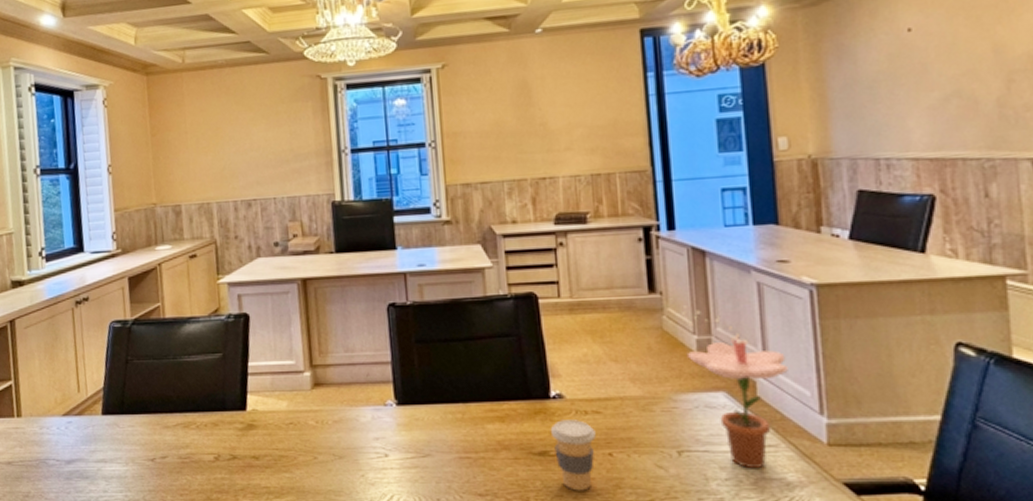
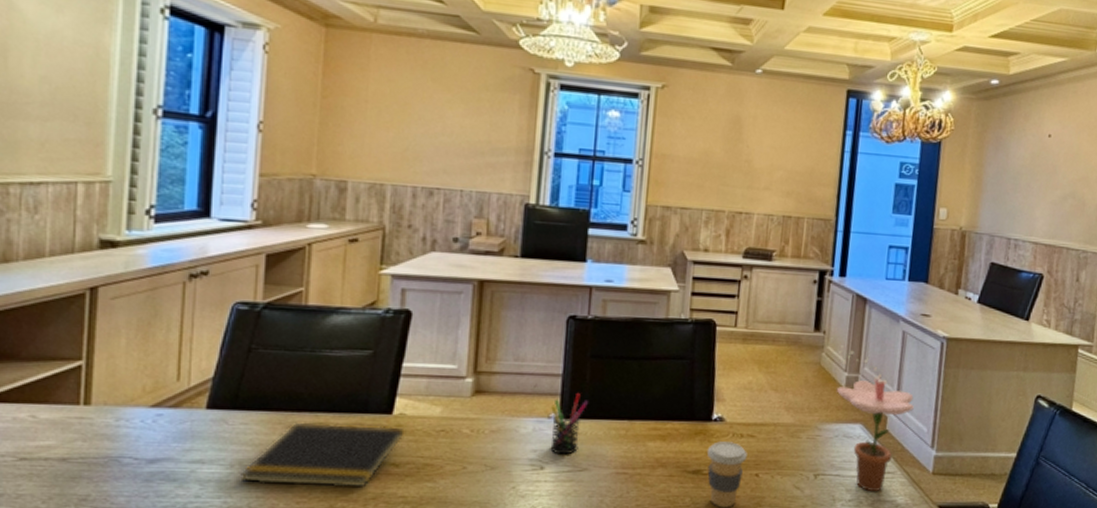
notepad: none [134,421,259,480] -> present [240,422,405,488]
pen holder: none [386,380,420,442] -> present [550,394,588,455]

